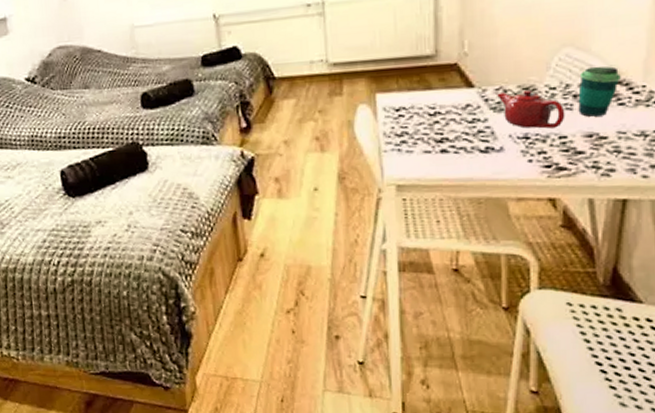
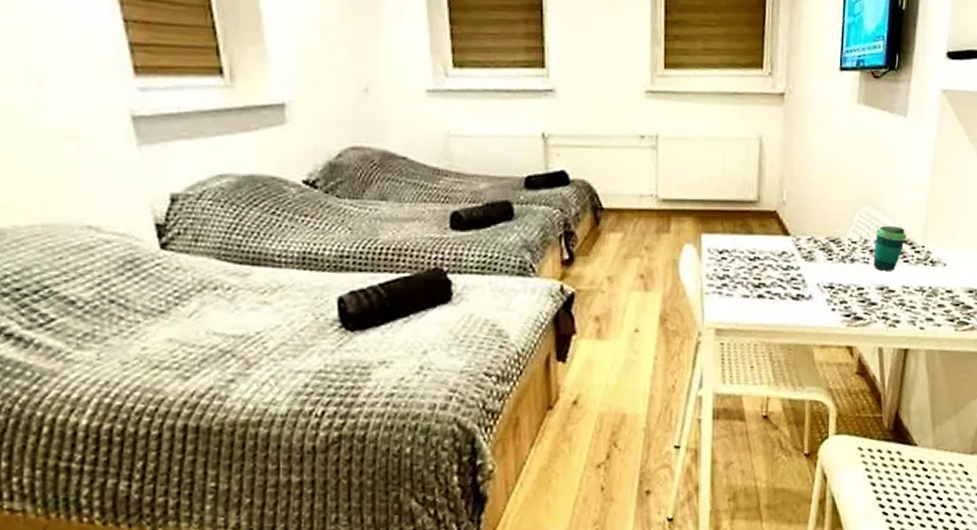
teapot: present [497,89,565,129] -> none [809,242,863,280]

